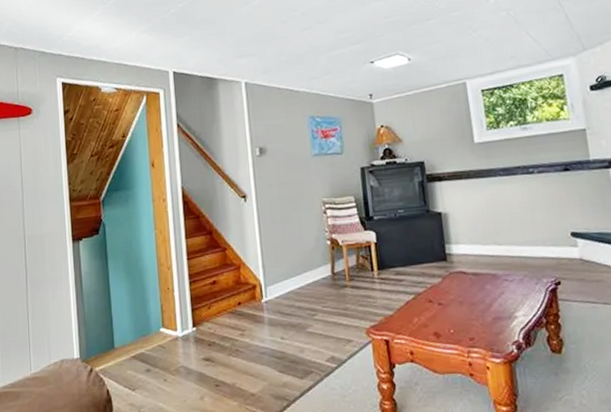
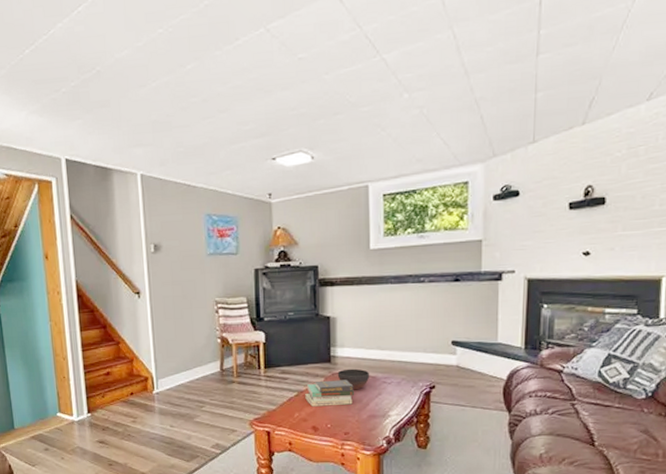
books: none [423,279,475,310] -> present [305,380,354,407]
bowl: none [455,266,490,290] -> present [337,368,370,390]

